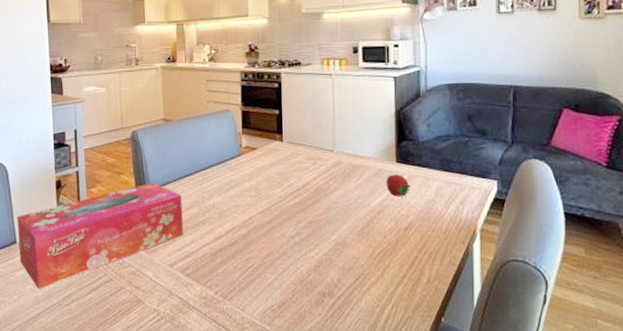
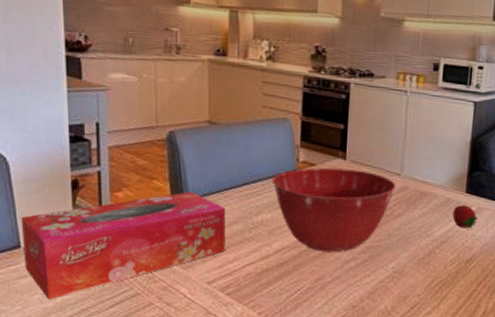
mixing bowl: none [219,150,330,229] -> present [271,167,396,253]

